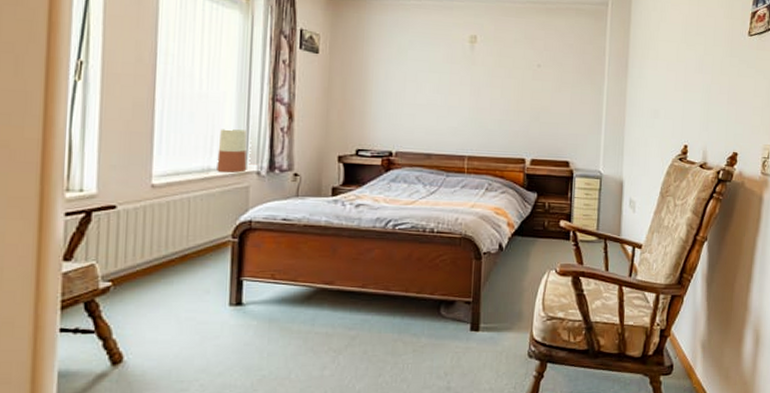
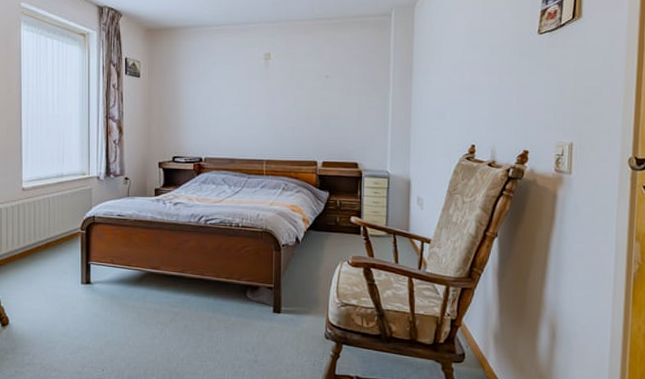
vase: present [217,129,248,174] -> none [68,143,90,179]

